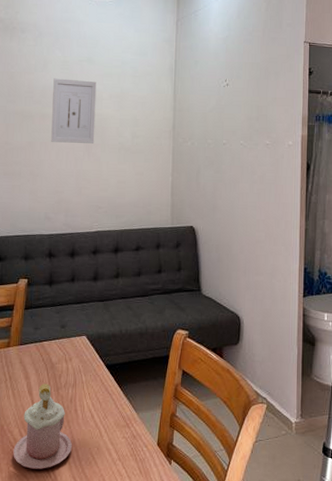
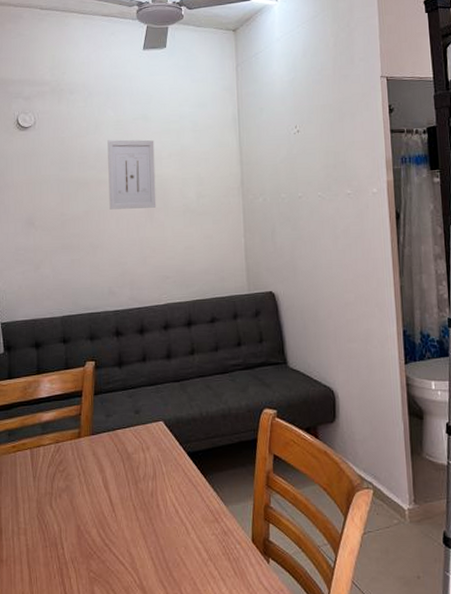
mug: present [13,383,73,469] -> none [92,477,157,574]

